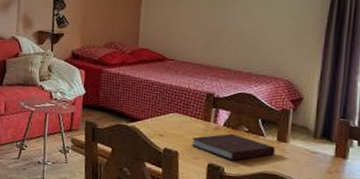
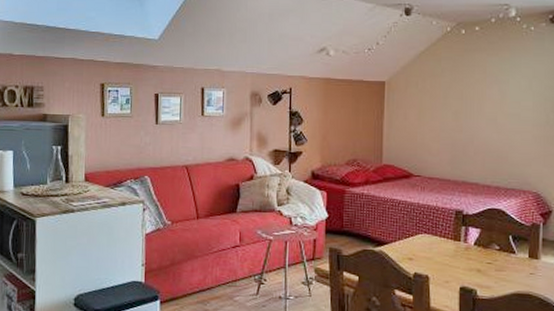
notebook: present [191,133,275,161] -> none [442,252,527,282]

